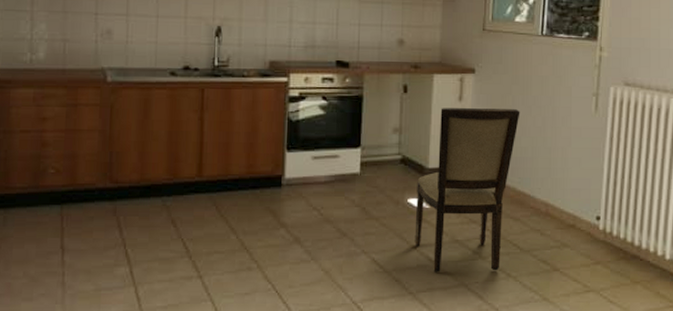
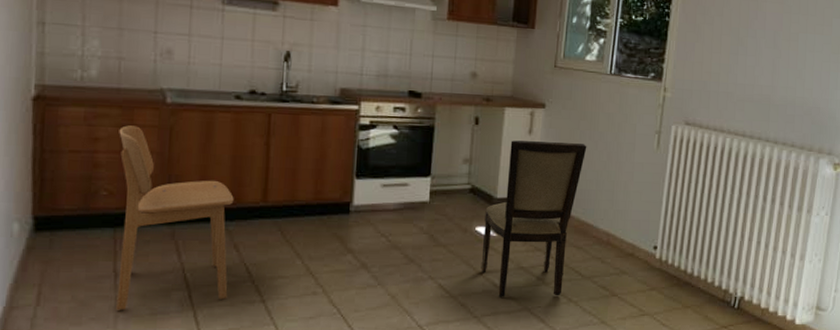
dining chair: none [63,105,171,286] -> present [116,125,234,311]

